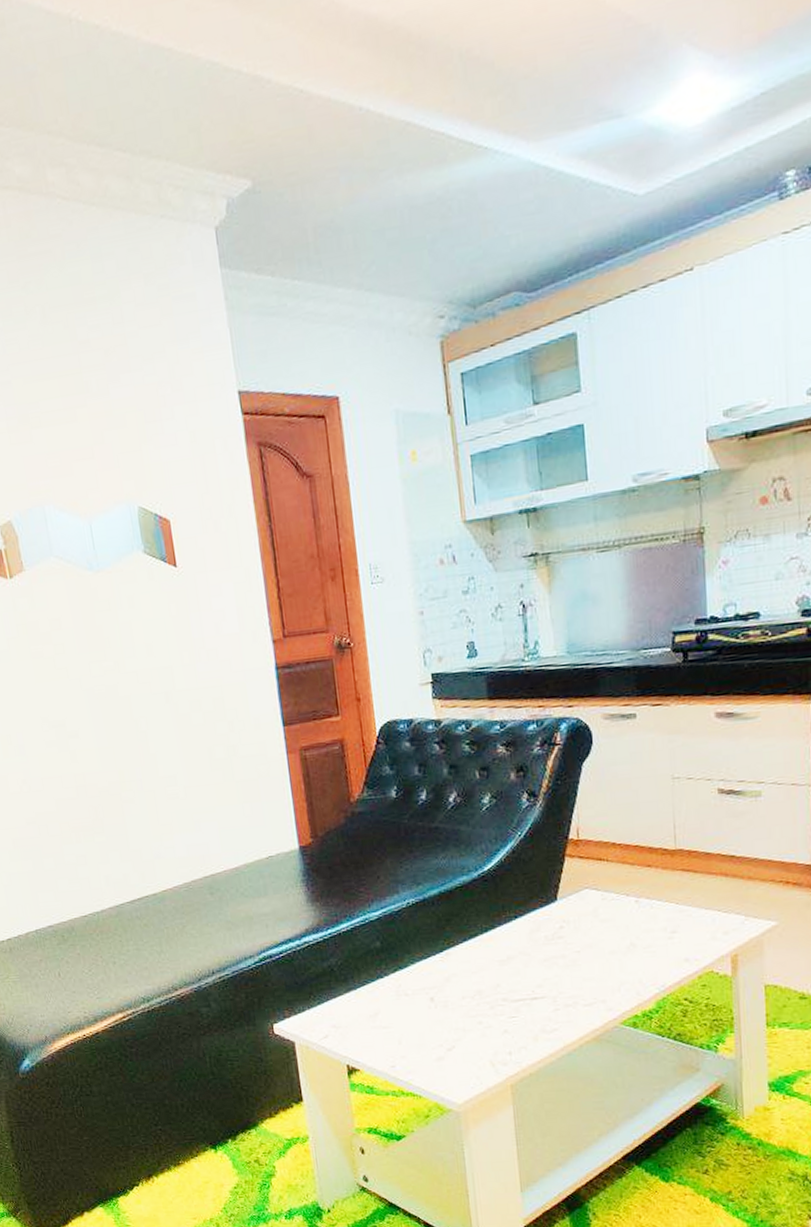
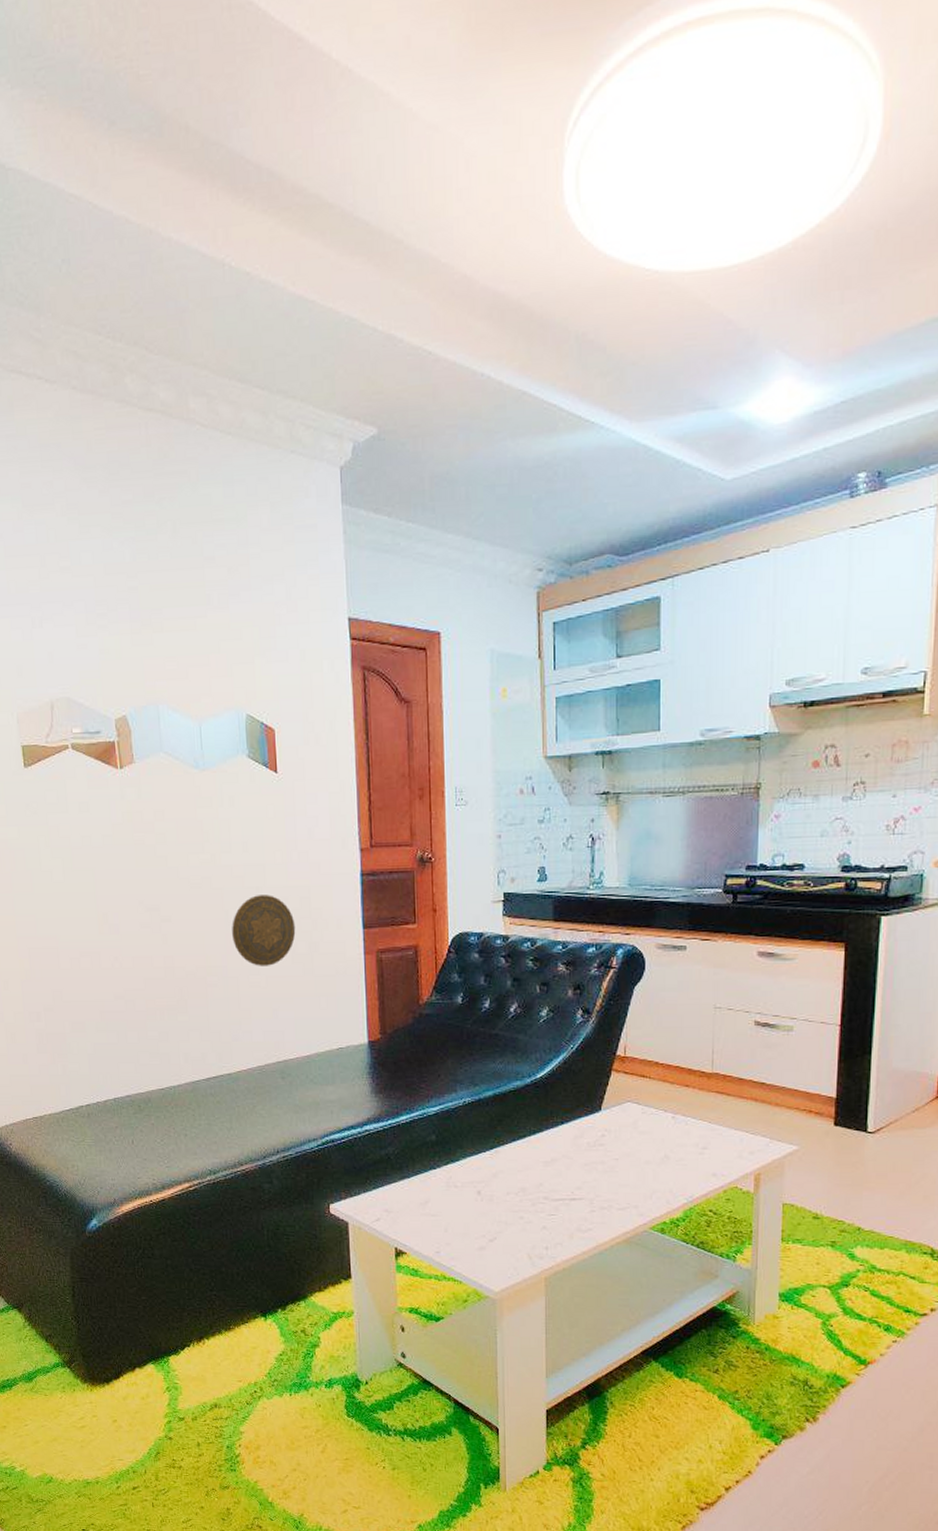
decorative plate: none [143,699,212,777] -> present [232,895,296,966]

